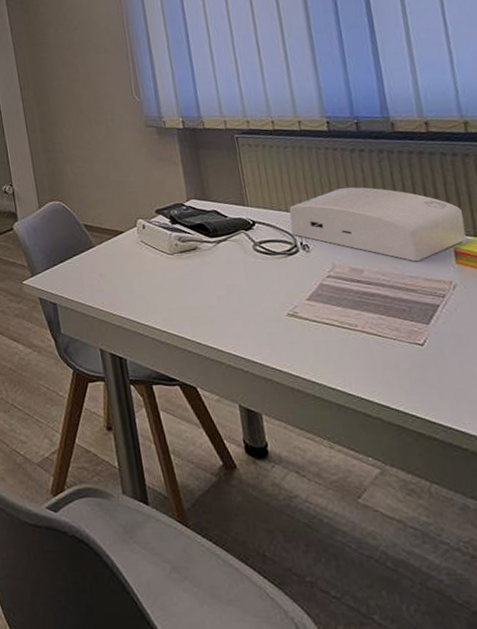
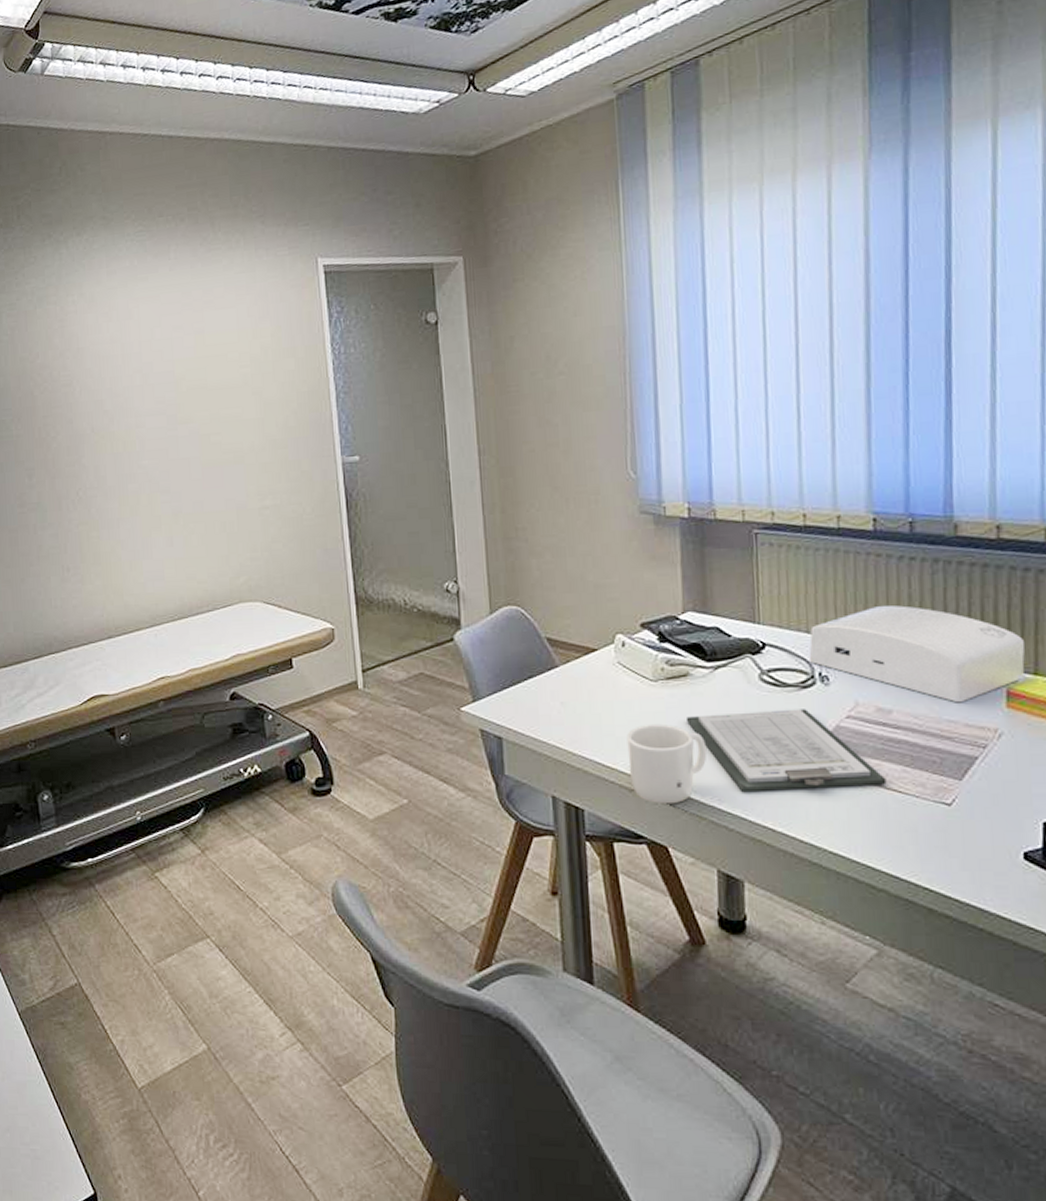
mug: none [154,288,220,353] -> present [627,723,707,804]
clipboard: none [199,271,368,341] -> present [685,709,887,793]

